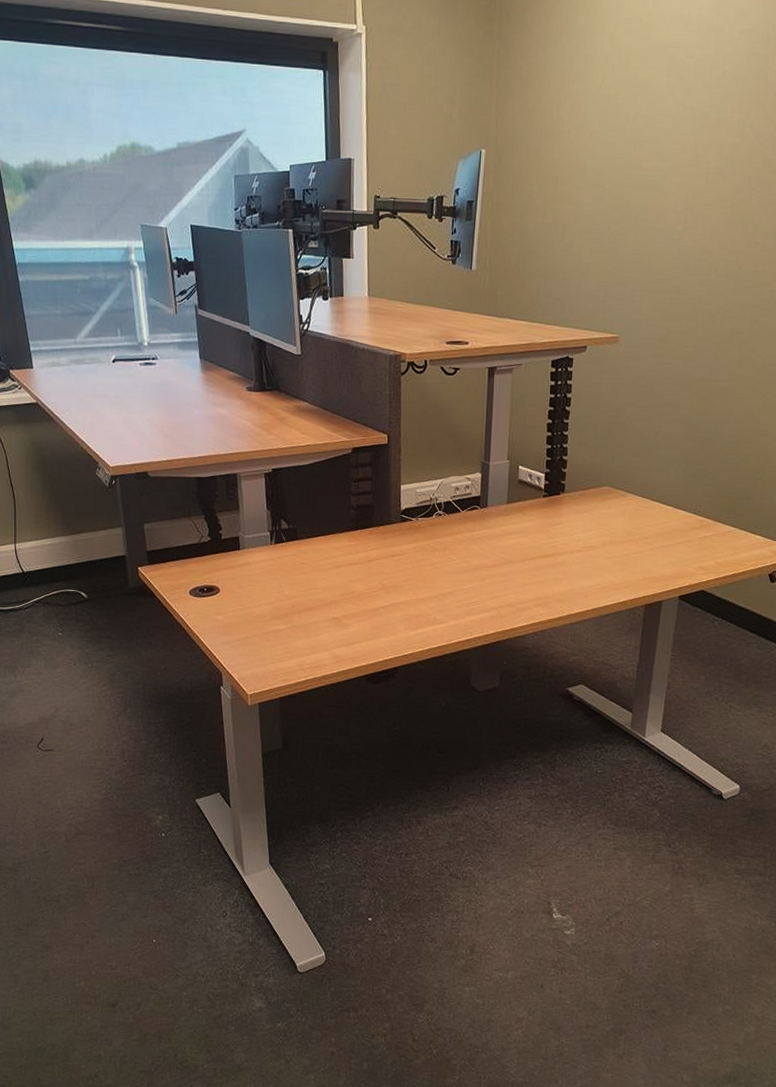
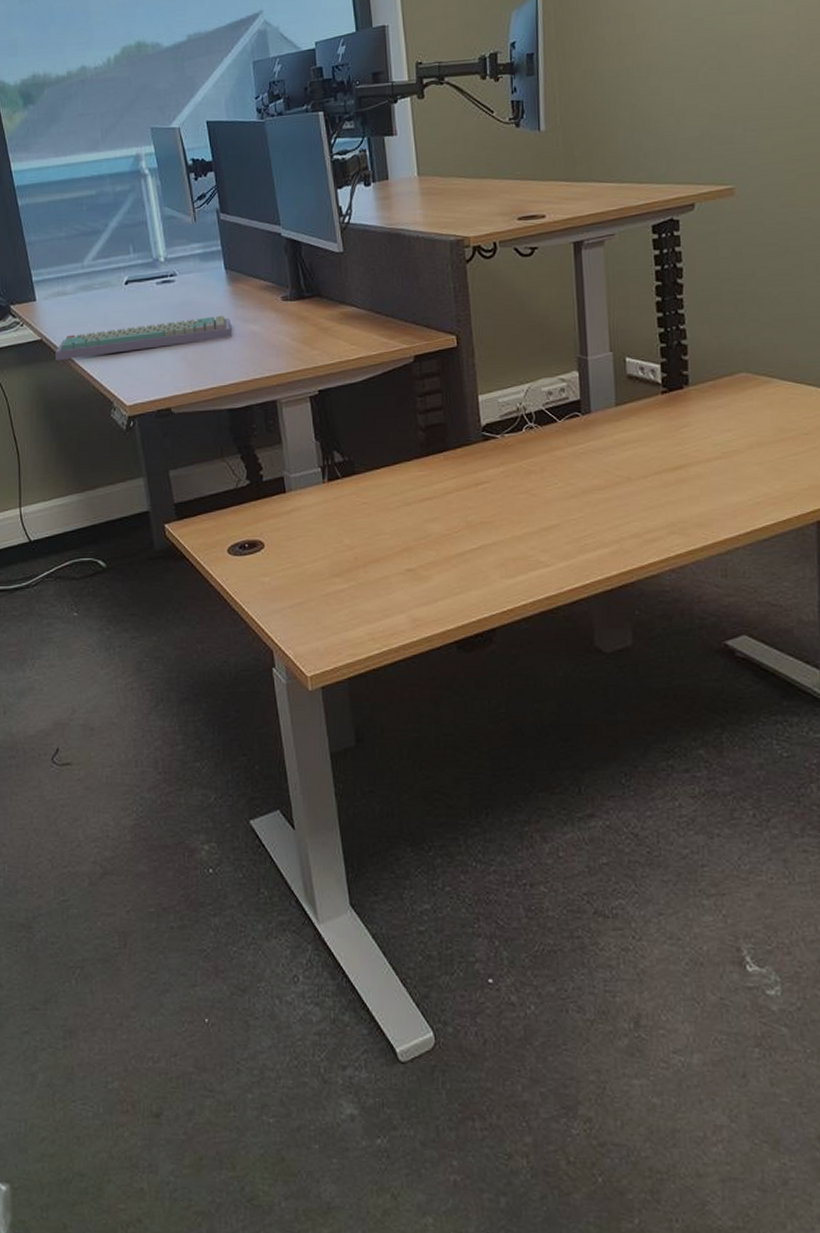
keyboard: none [49,397,203,423] -> present [55,315,232,360]

